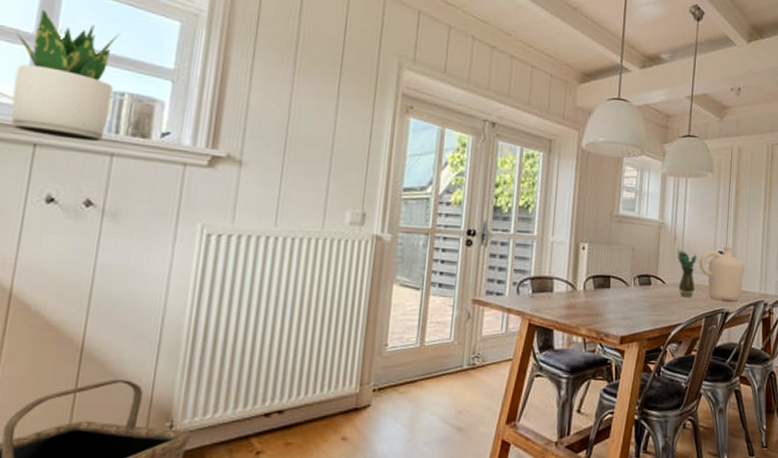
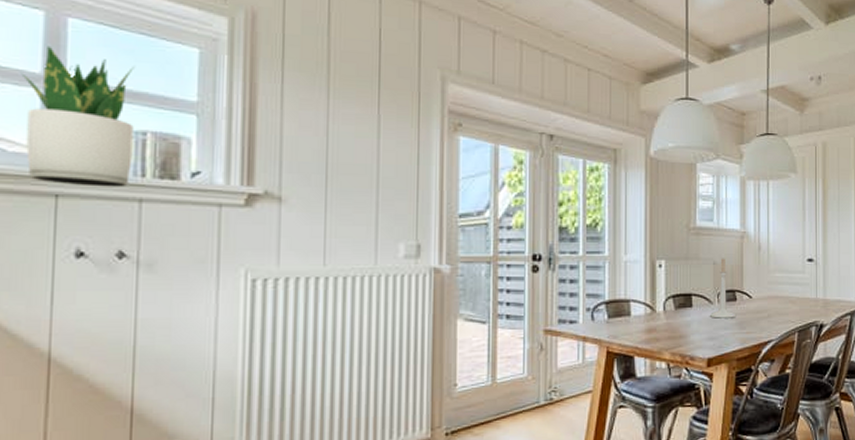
candlestick: none [626,245,650,301] -> present [710,258,736,319]
vase: present [676,249,697,298] -> none [762,259,785,312]
water jug: present [699,246,745,302] -> none [787,253,838,313]

